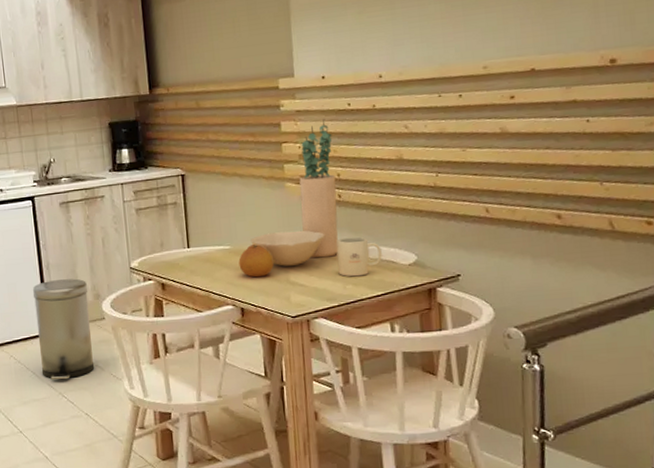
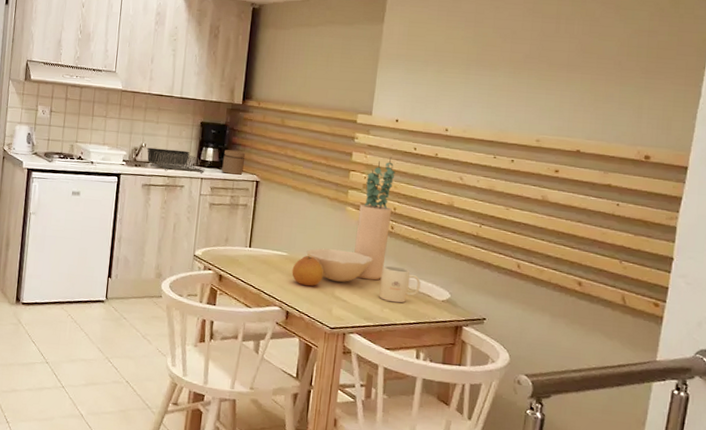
pedal bin: present [32,278,94,380] -> none [94,252,152,346]
dish rack: none [56,157,124,184] -> present [147,147,205,175]
jar: none [140,145,165,174] -> present [221,150,246,176]

